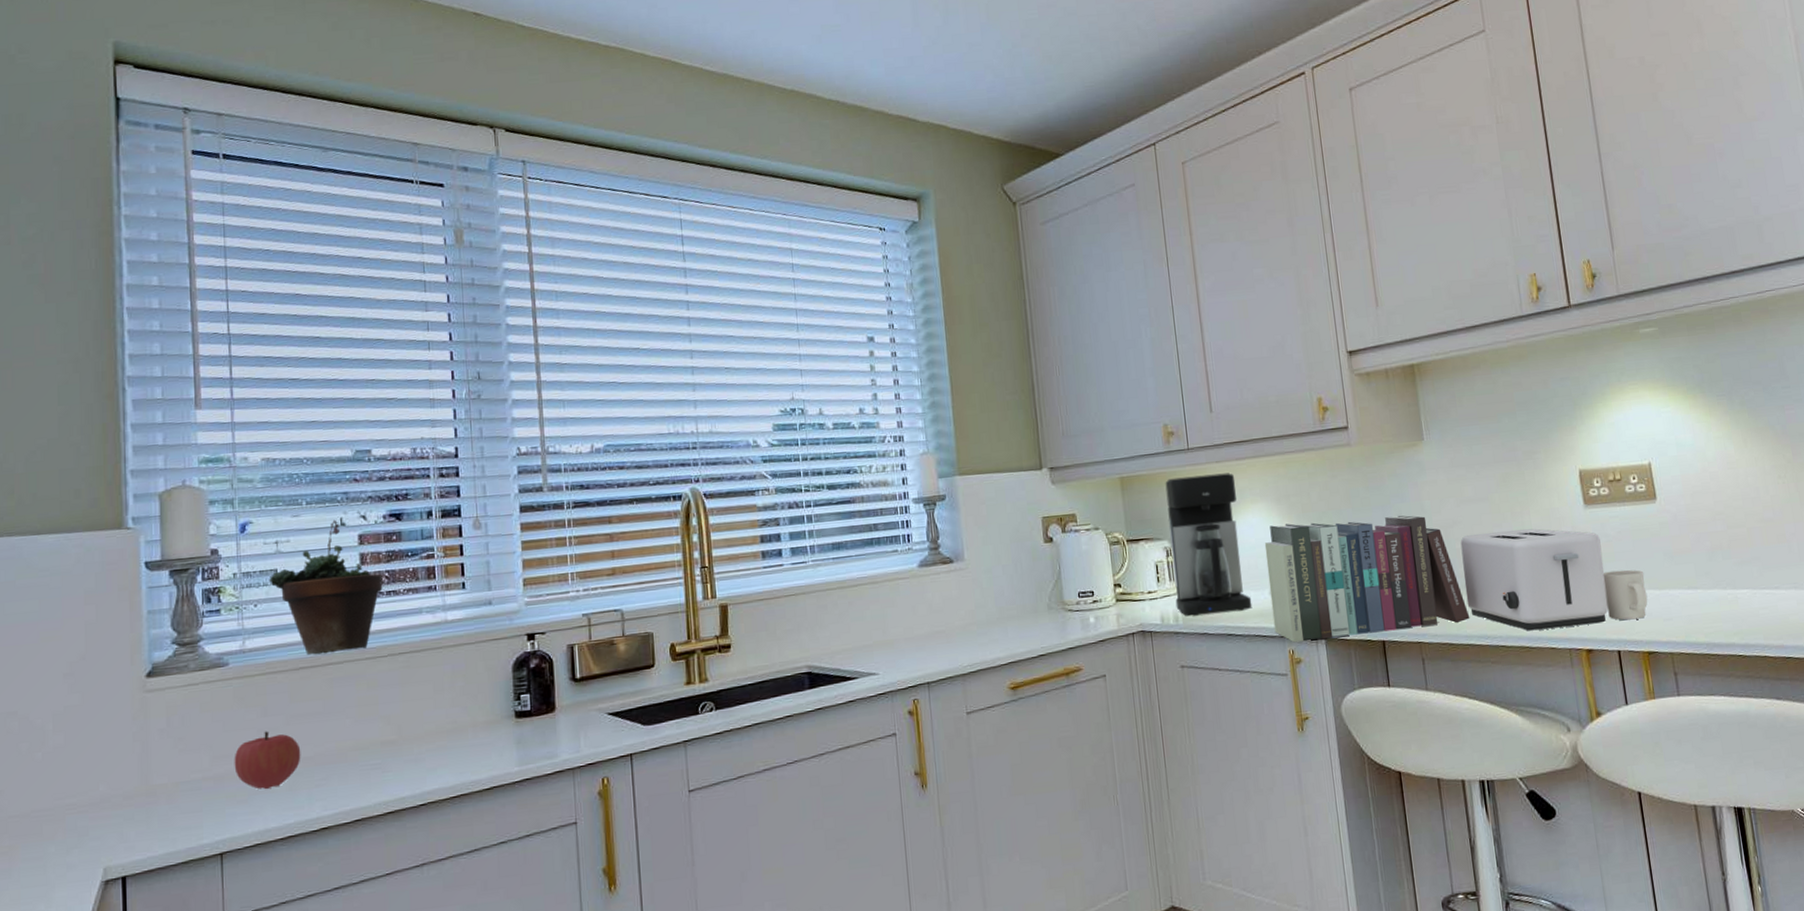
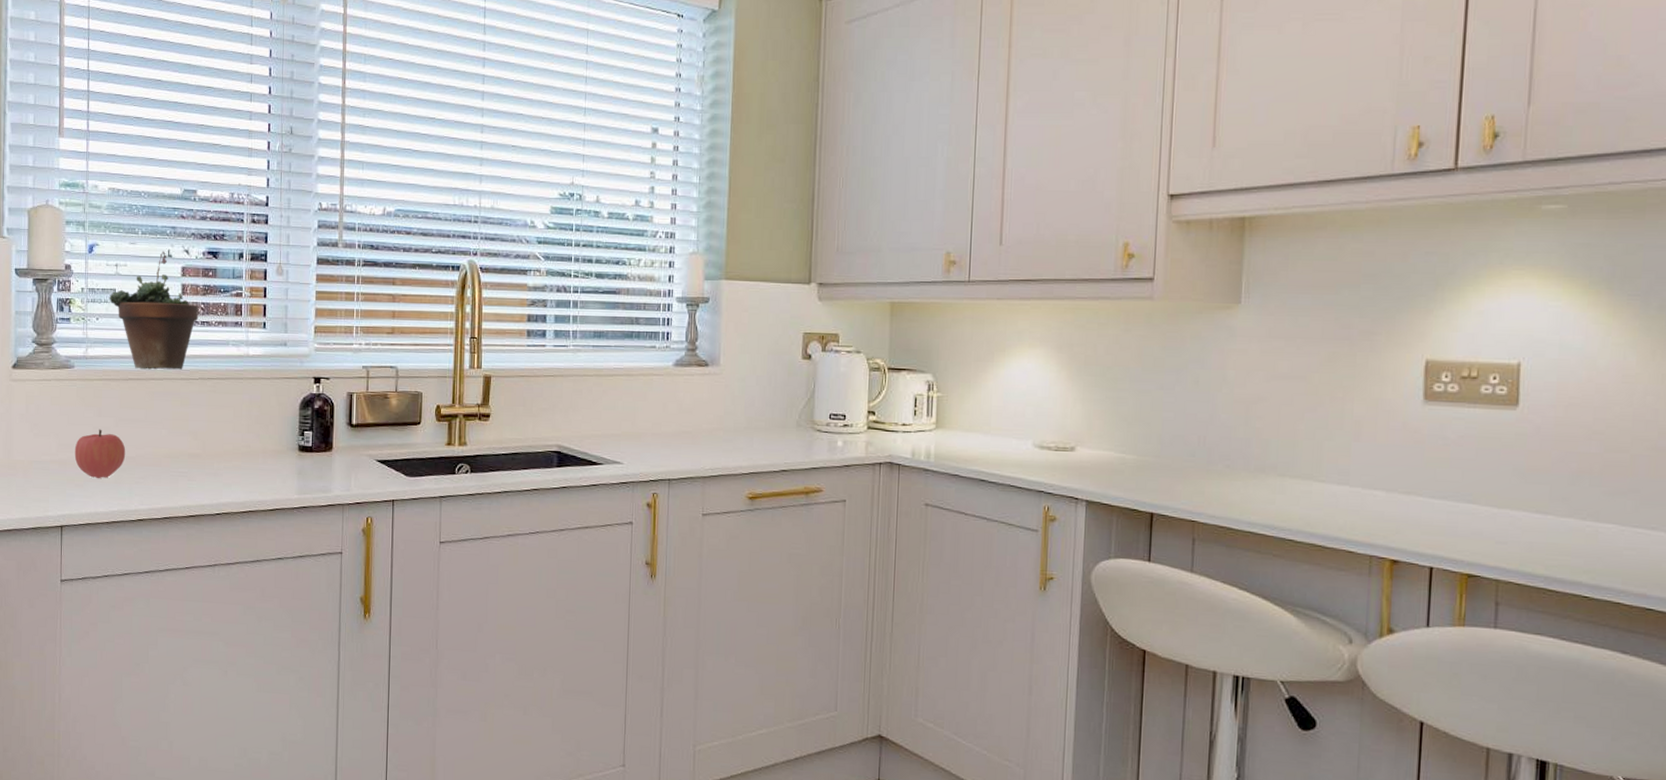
coffee maker: present [1165,473,1252,617] -> none [929,310,1016,458]
books: present [1264,515,1470,643] -> none [1031,374,1258,508]
toaster: present [1460,528,1609,631] -> none [1257,414,1435,534]
mug: present [1603,569,1648,621] -> none [1427,478,1483,537]

